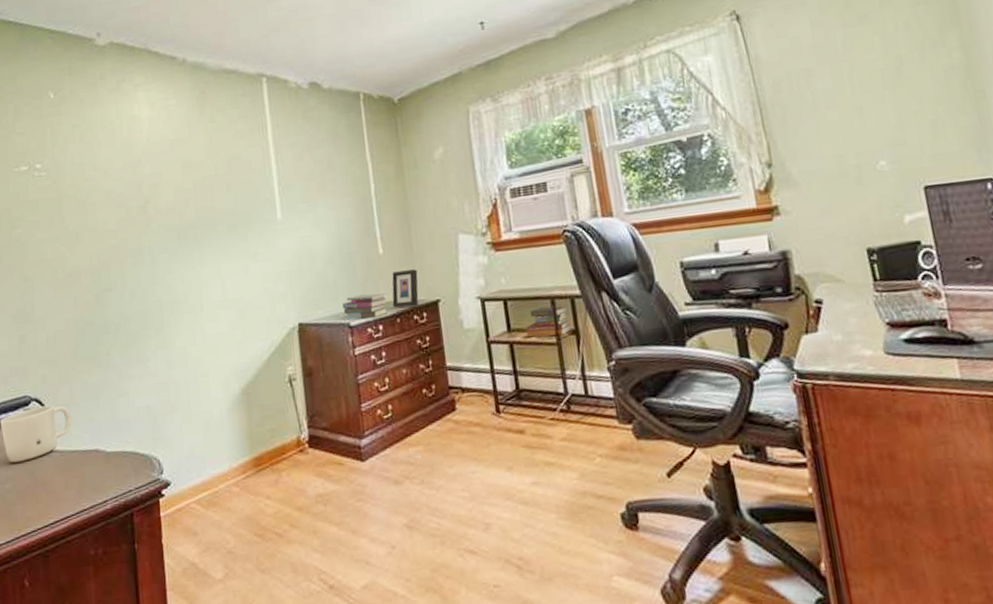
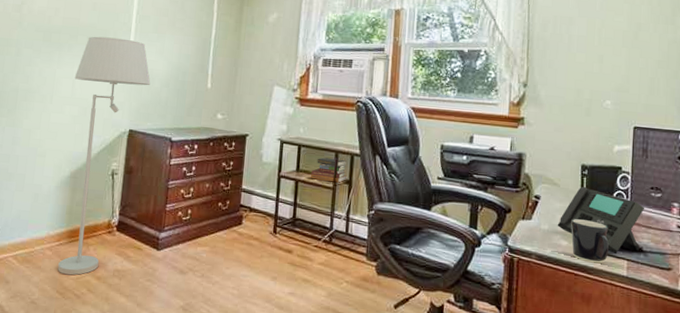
floor lamp: none [222,217,312,512] -> present [58,36,151,276]
books: present [342,293,387,320] -> none [168,117,207,139]
picture frame: present [392,269,419,308] -> none [209,104,235,136]
phone: none [853,275,971,354] -> present [557,186,645,255]
mug: none [870,316,930,372] -> present [571,219,609,264]

